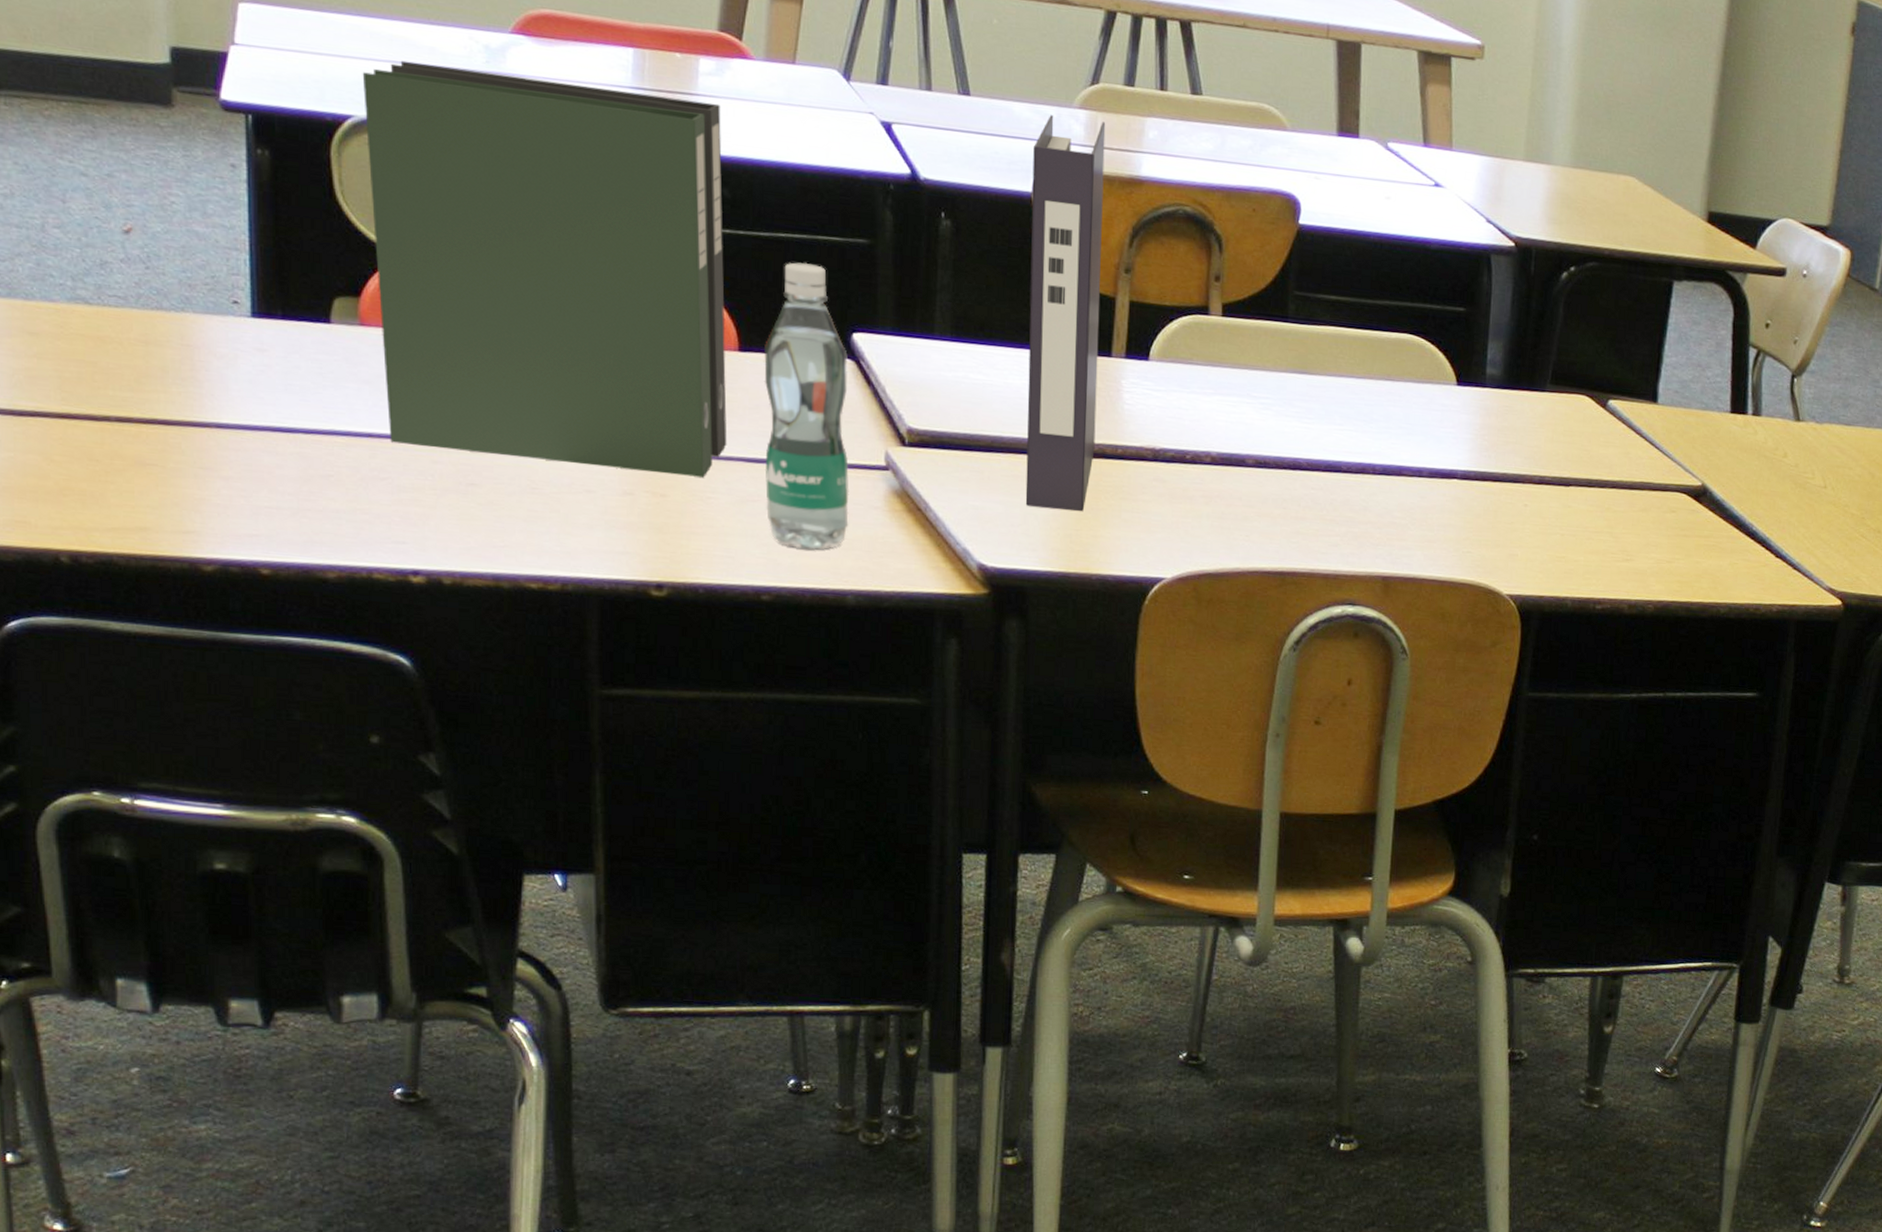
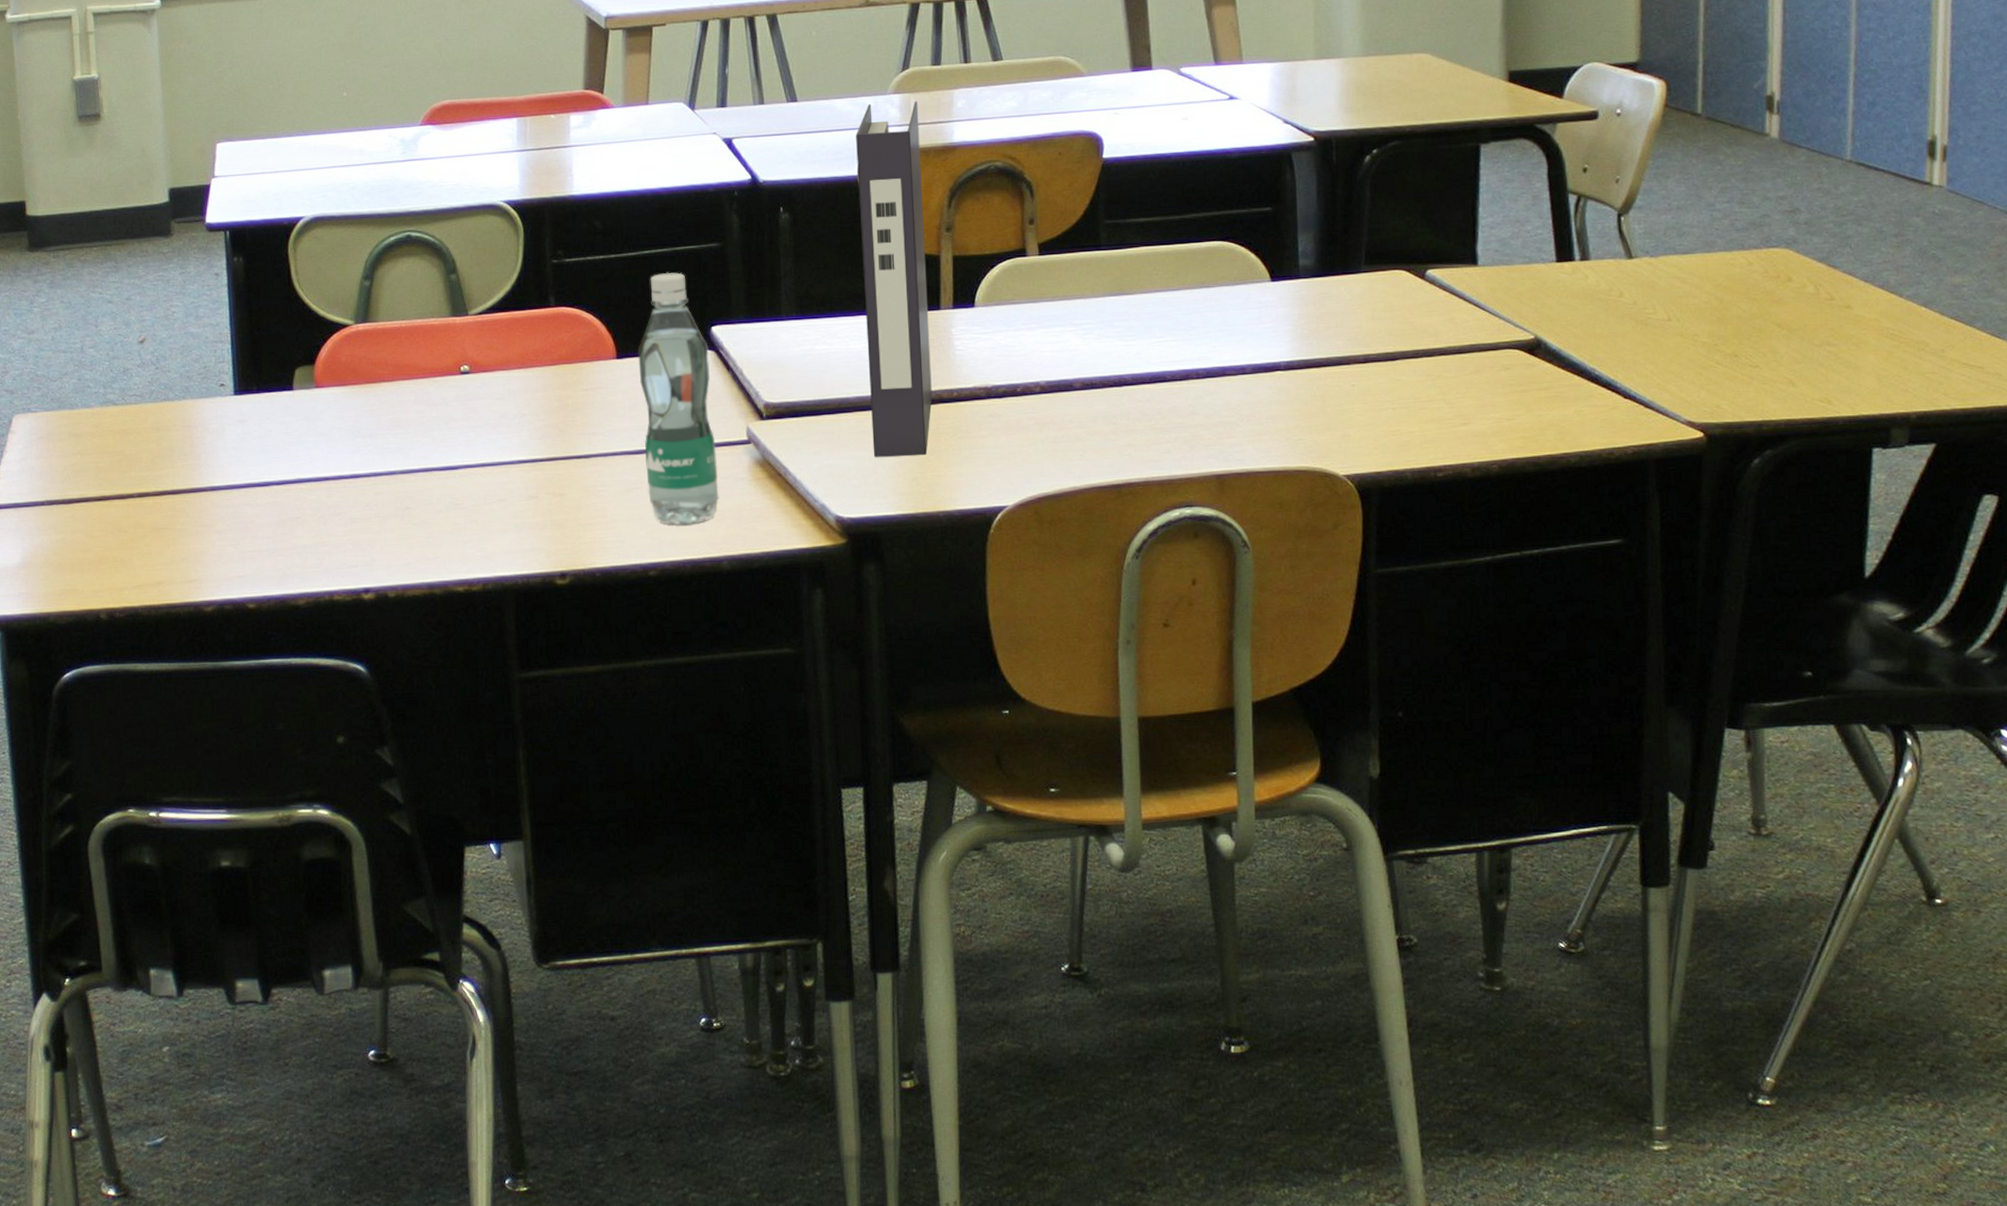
binder: present [362,60,727,477] -> none [309,150,612,482]

